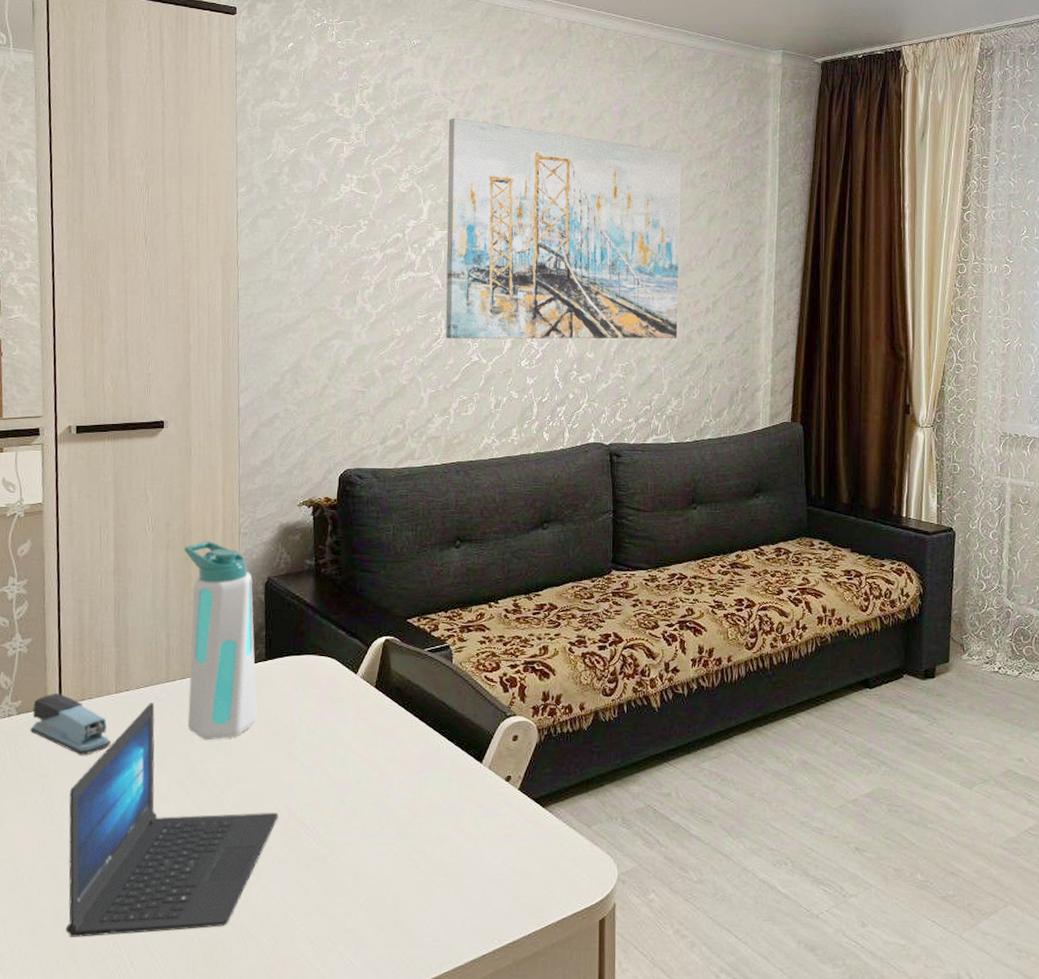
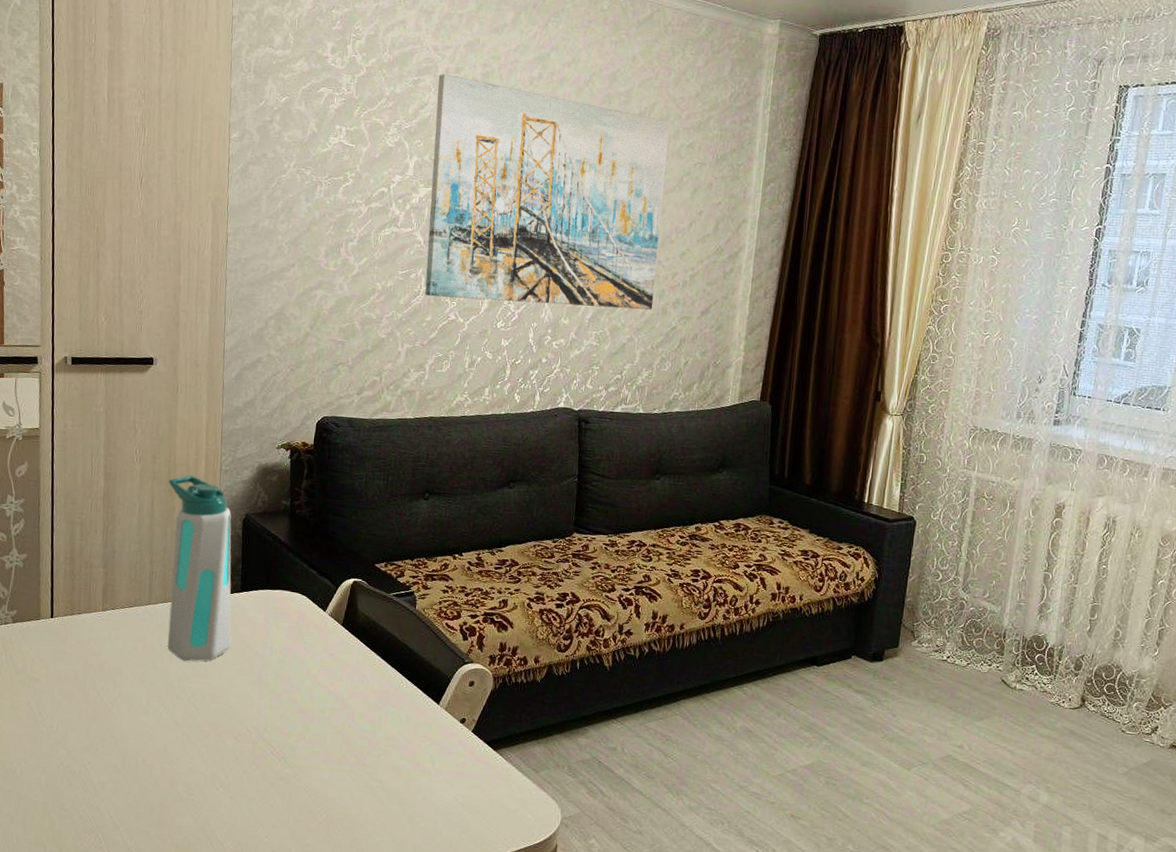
stapler: present [30,692,110,755] -> none [24,606,97,665]
laptop: present [65,703,279,937] -> none [52,622,248,831]

